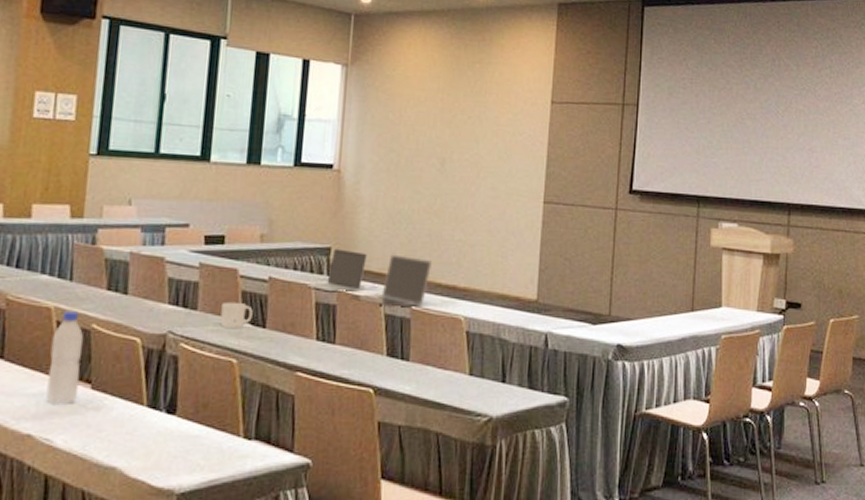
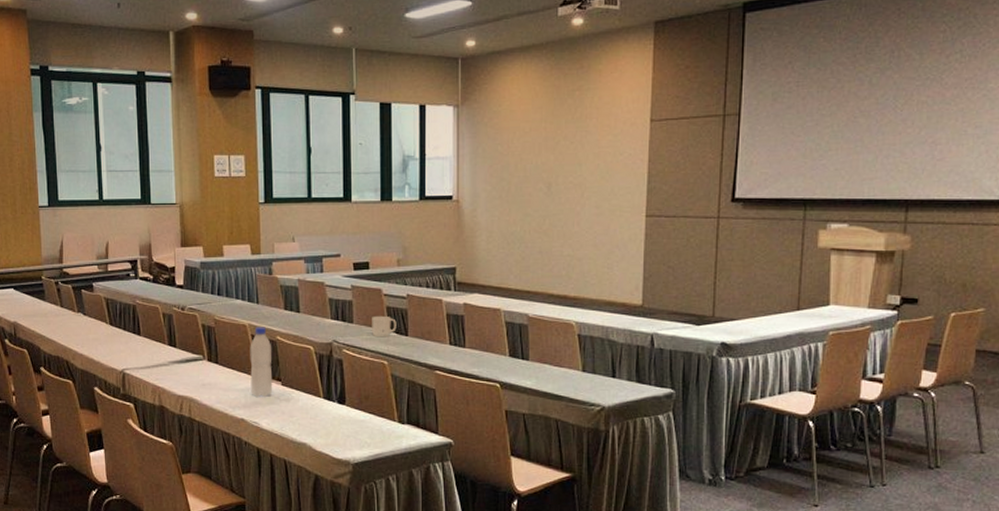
laptop: present [299,248,367,293] -> none [432,268,487,305]
laptop: present [349,254,432,308] -> none [475,270,544,316]

